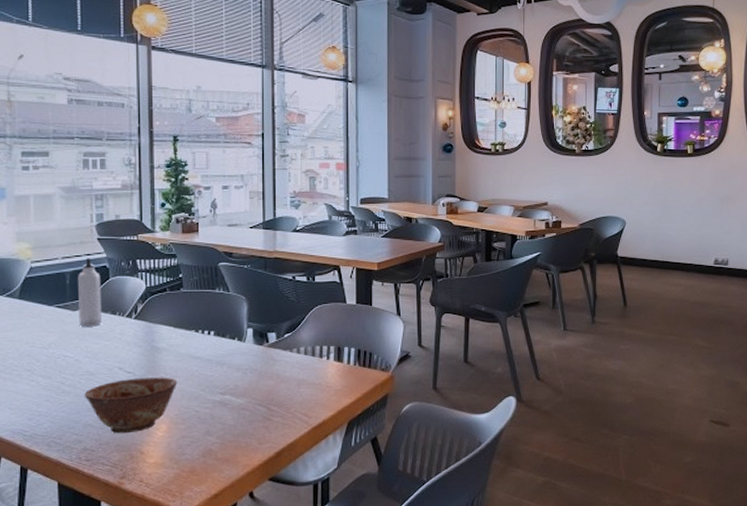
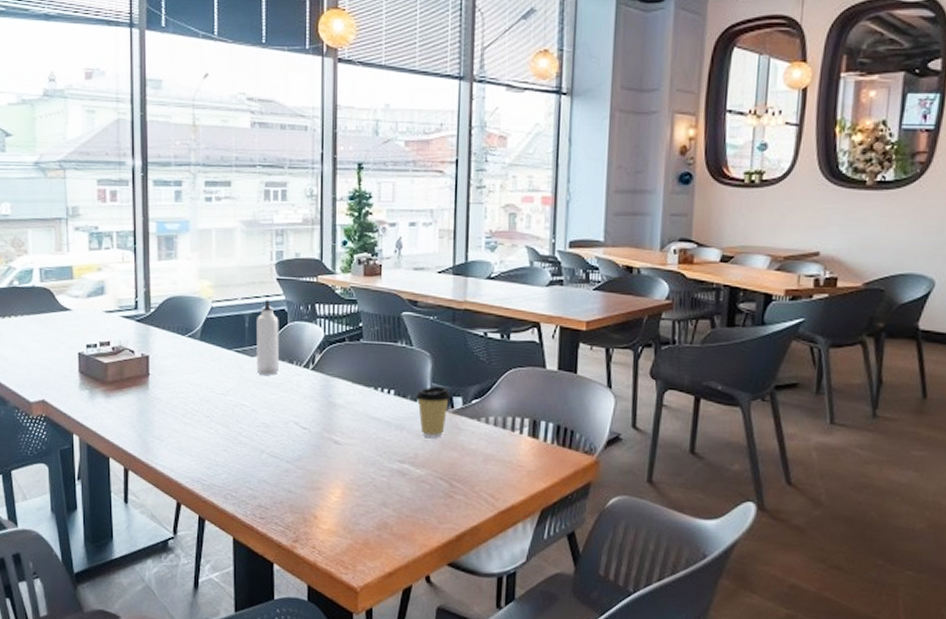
ceramic bowl: present [84,377,178,434] -> none [260,435,354,495]
coffee cup: none [234,325,266,370] -> present [416,386,451,438]

